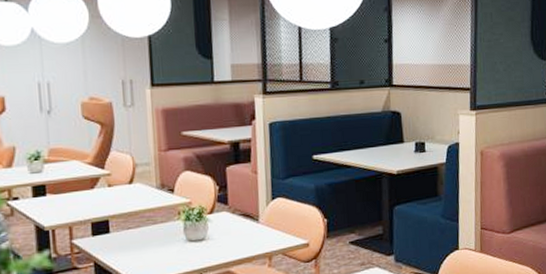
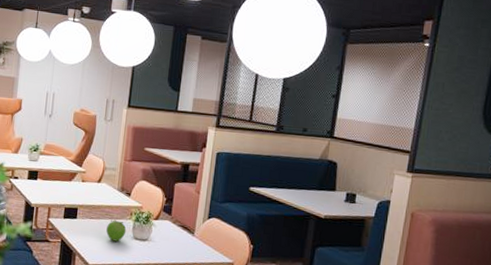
fruit: none [151,223,177,250] -> present [106,219,127,242]

